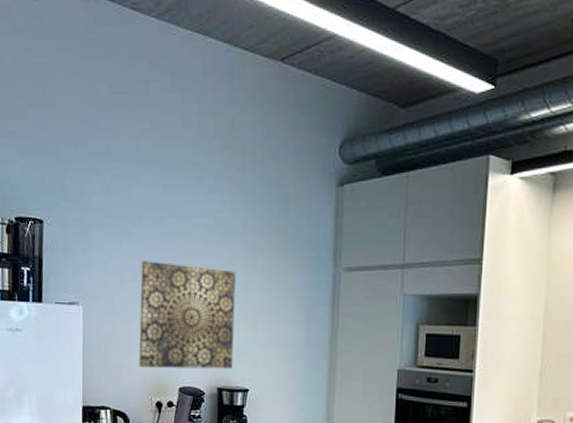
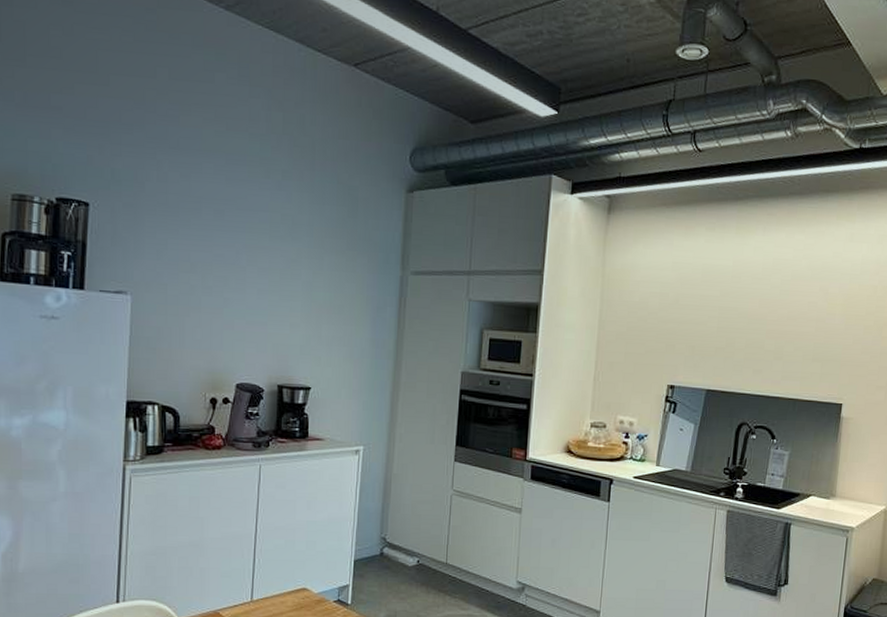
wall art: present [138,261,236,369] -> none [192,252,302,367]

